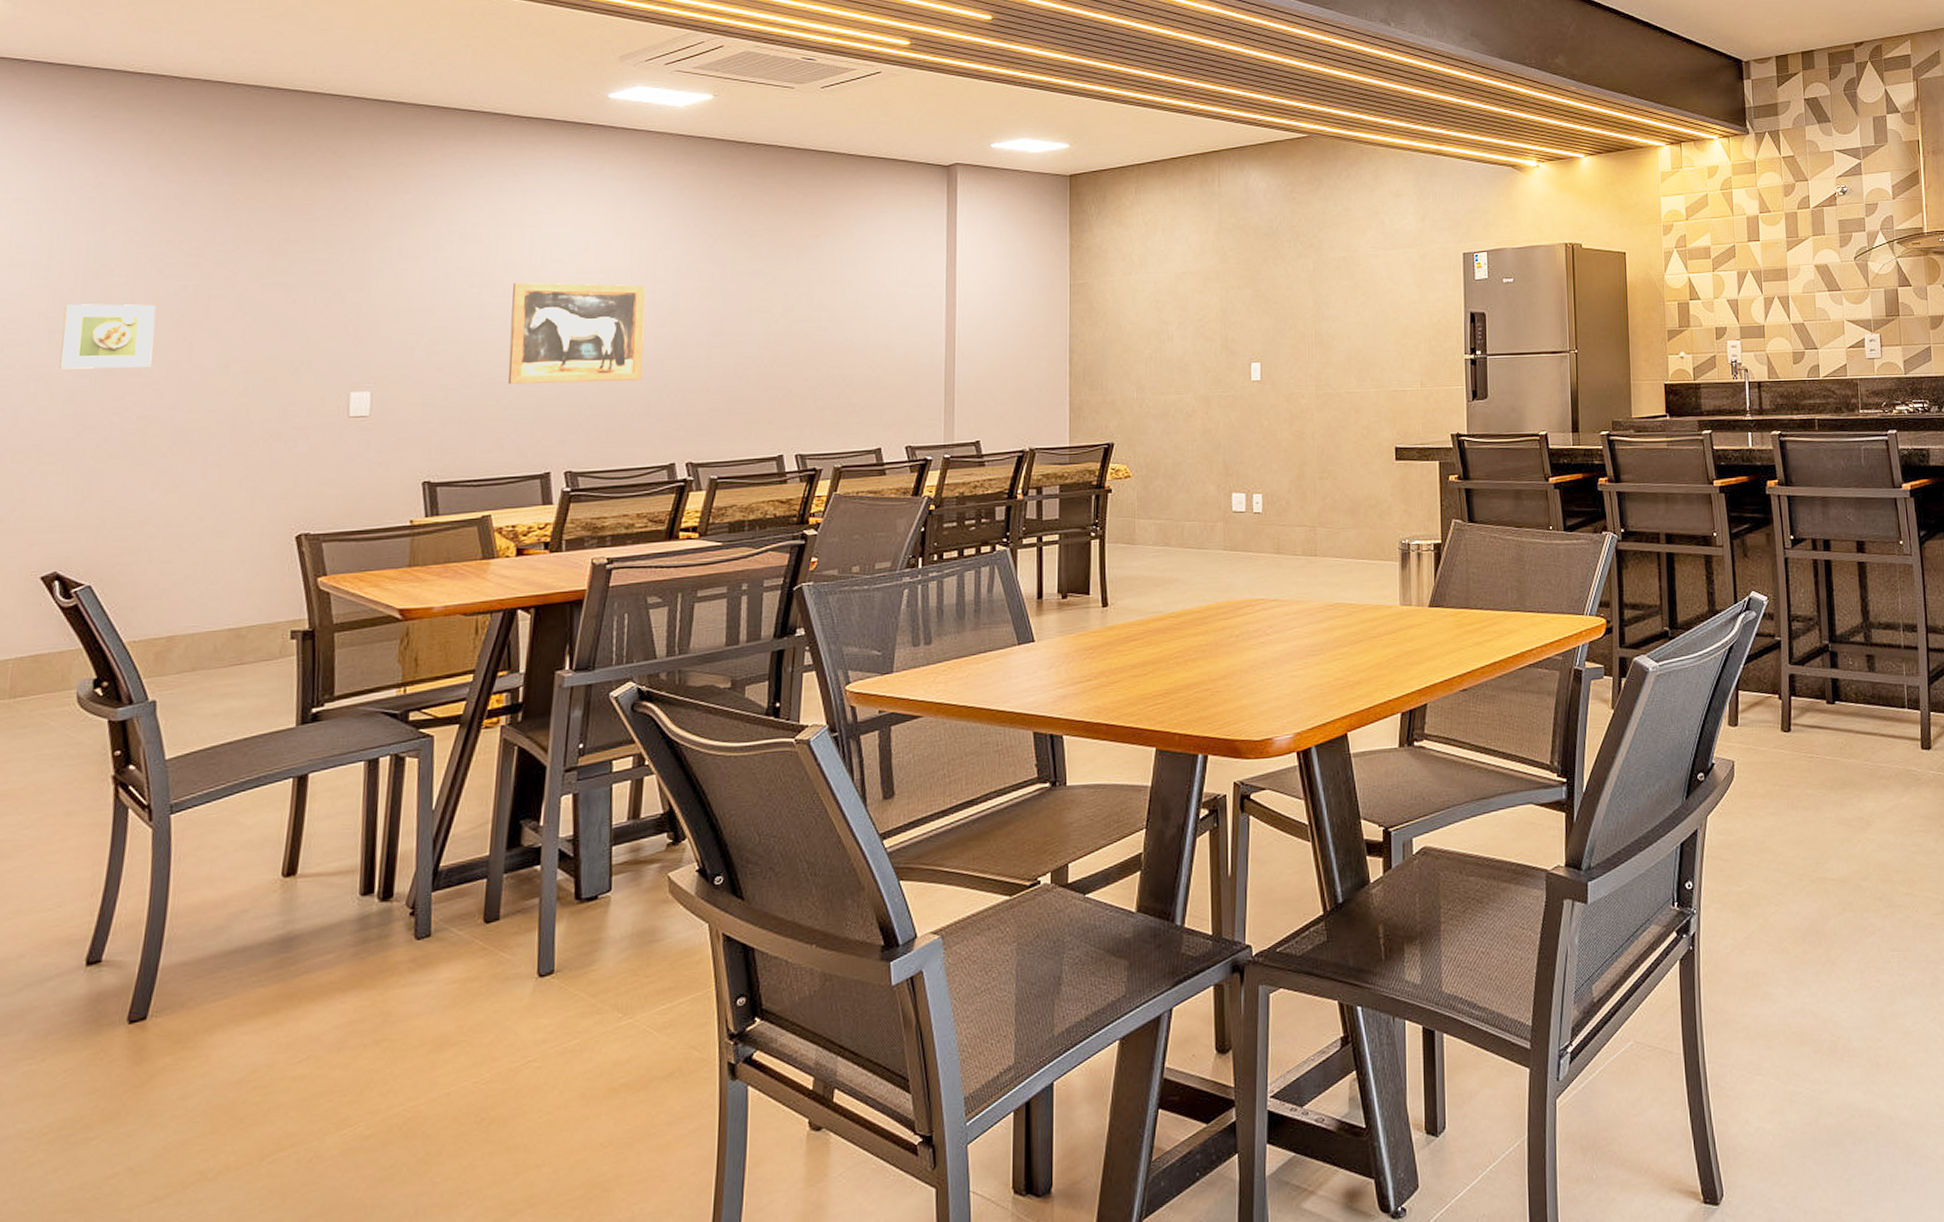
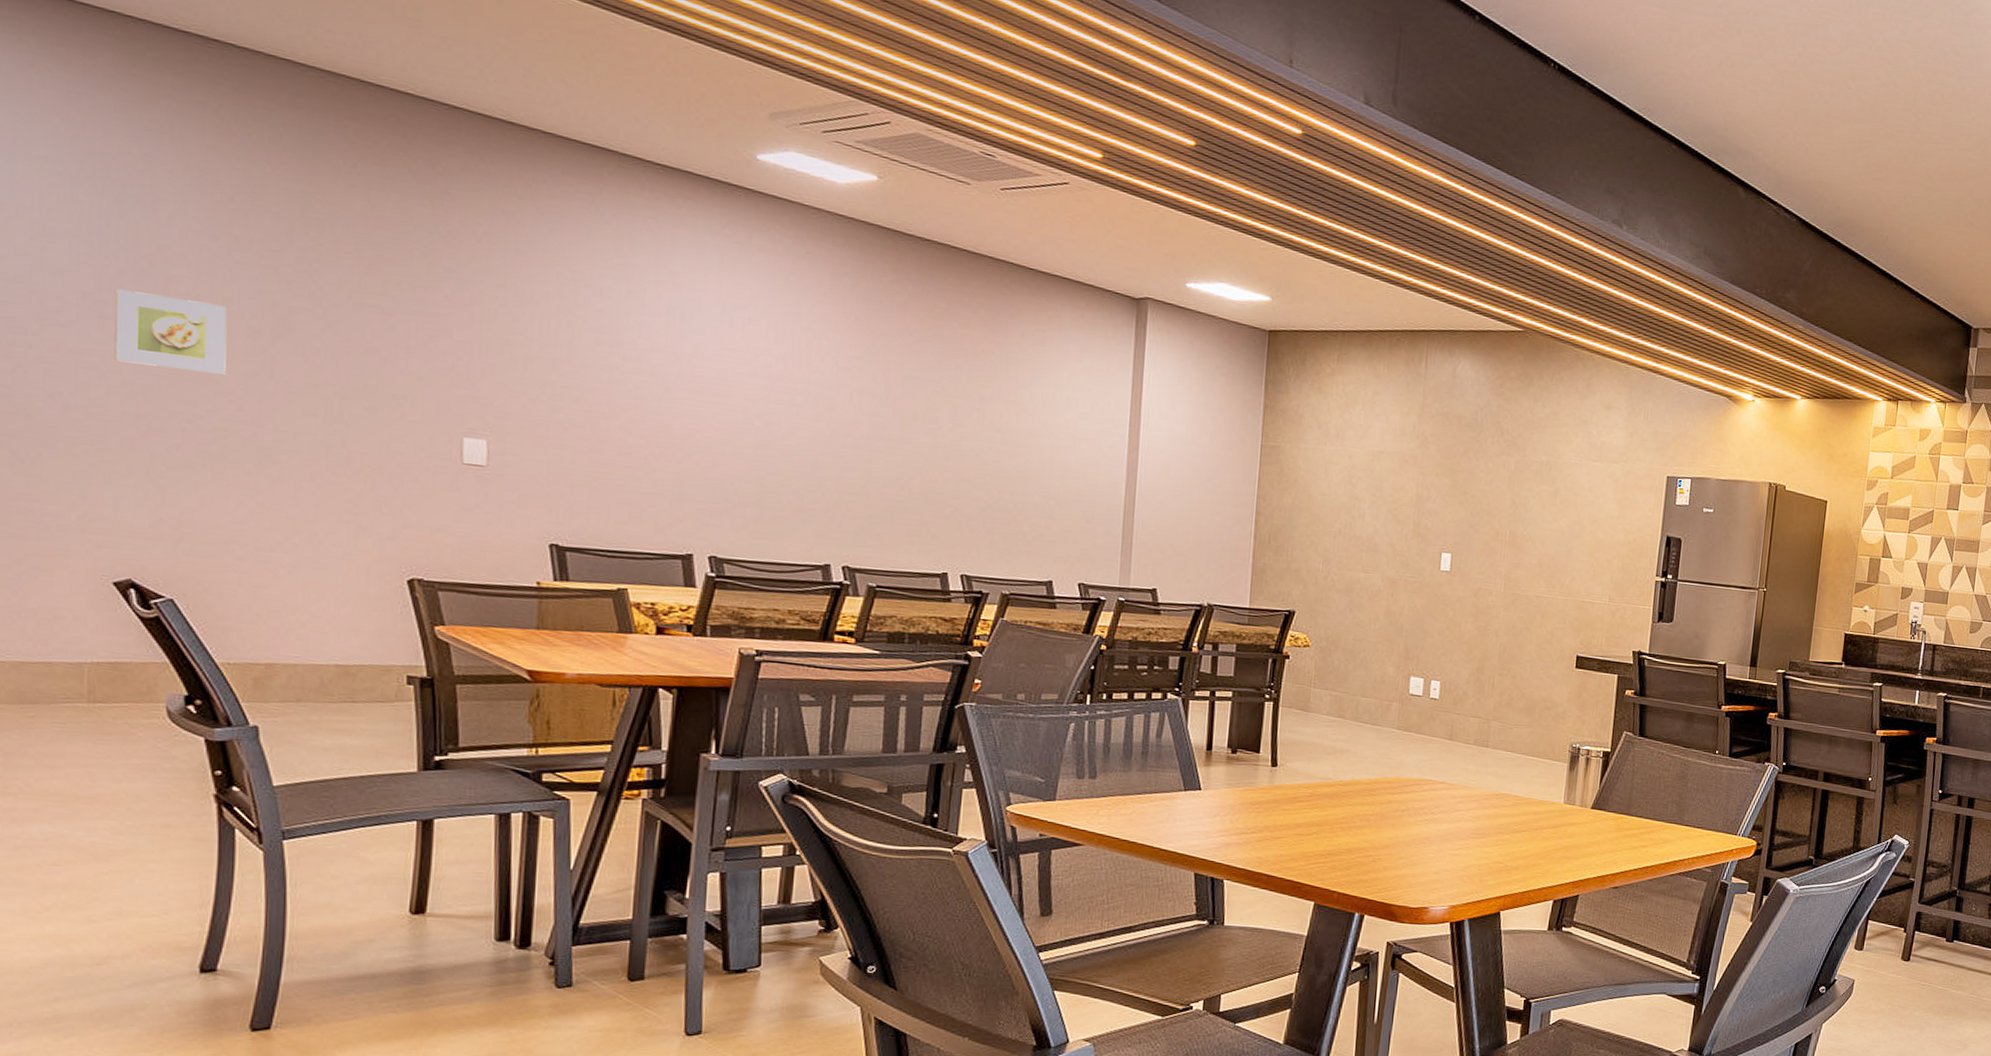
wall art: present [508,282,646,384] -> none [644,348,800,473]

